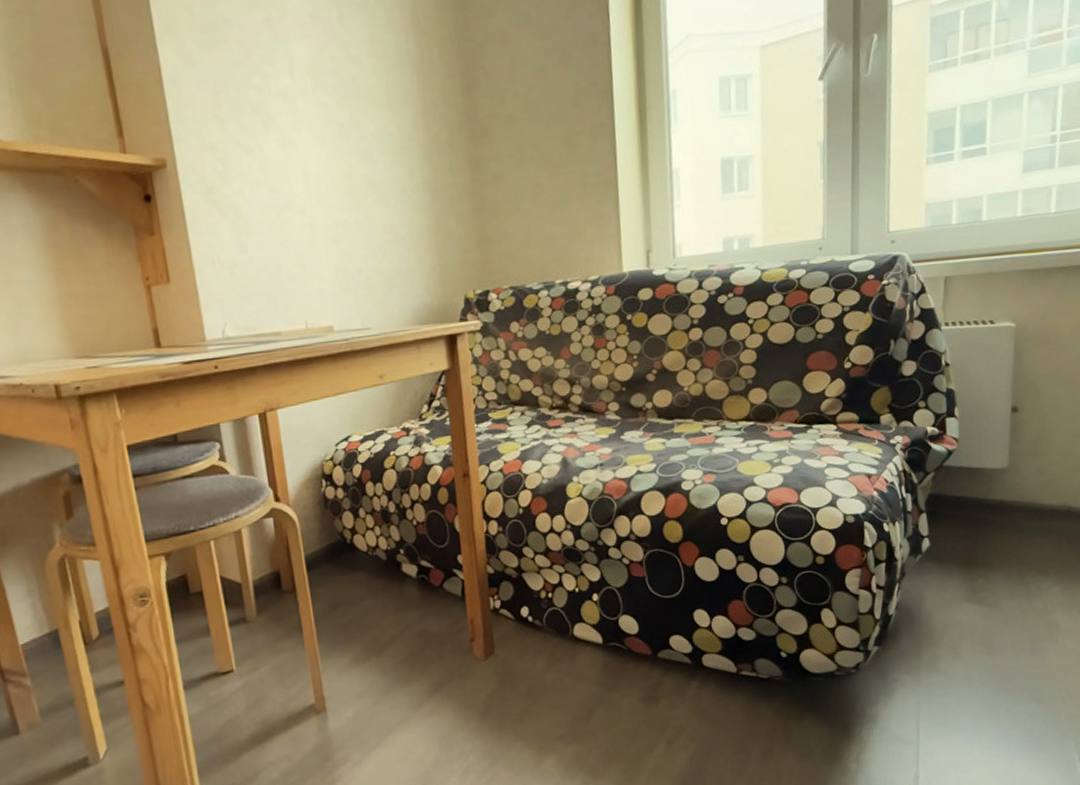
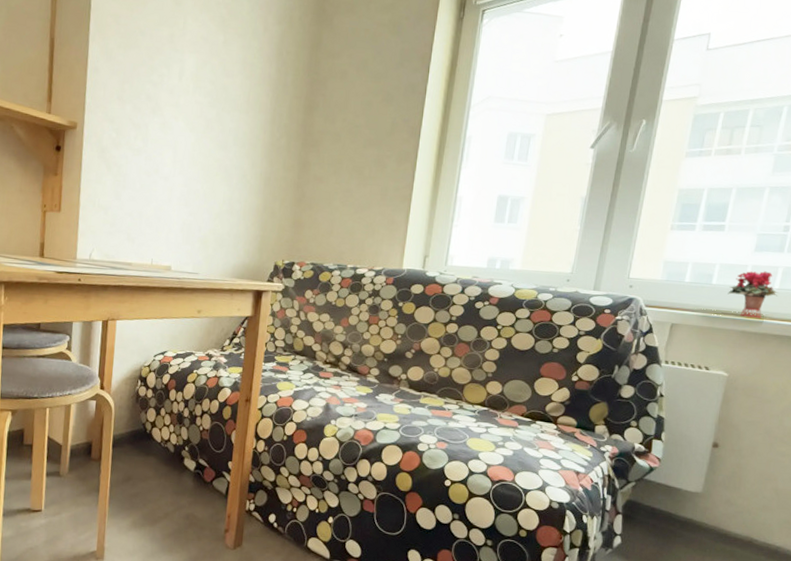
potted flower: none [998,194,1056,256] -> present [721,271,779,319]

